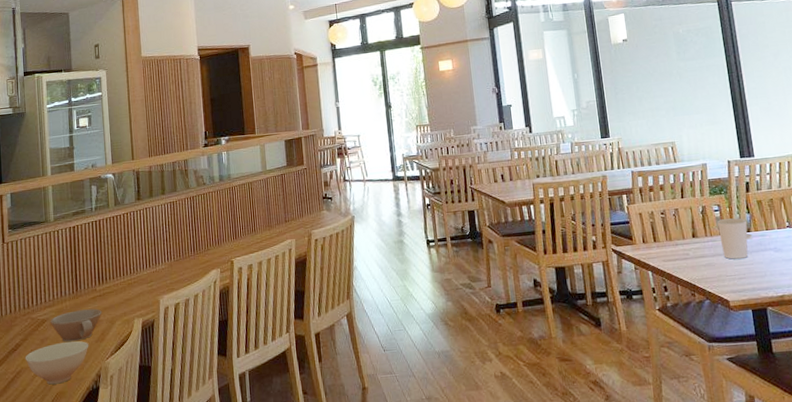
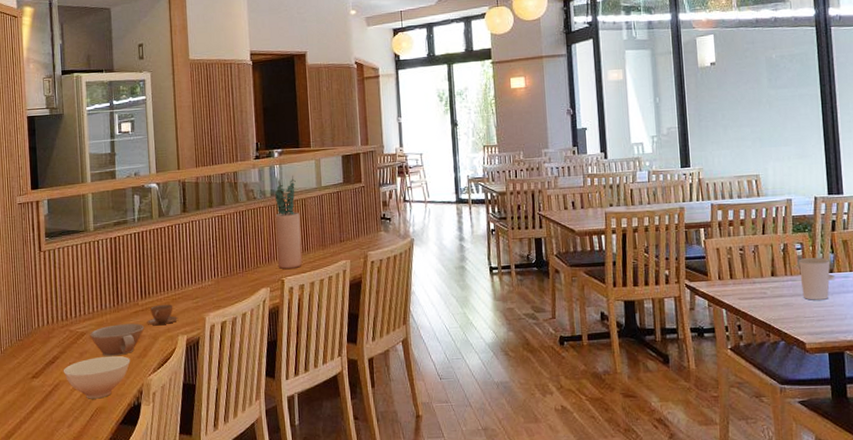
teacup: none [104,288,134,310] -> present [147,304,179,325]
vase: none [223,160,250,251] -> present [275,175,302,270]

